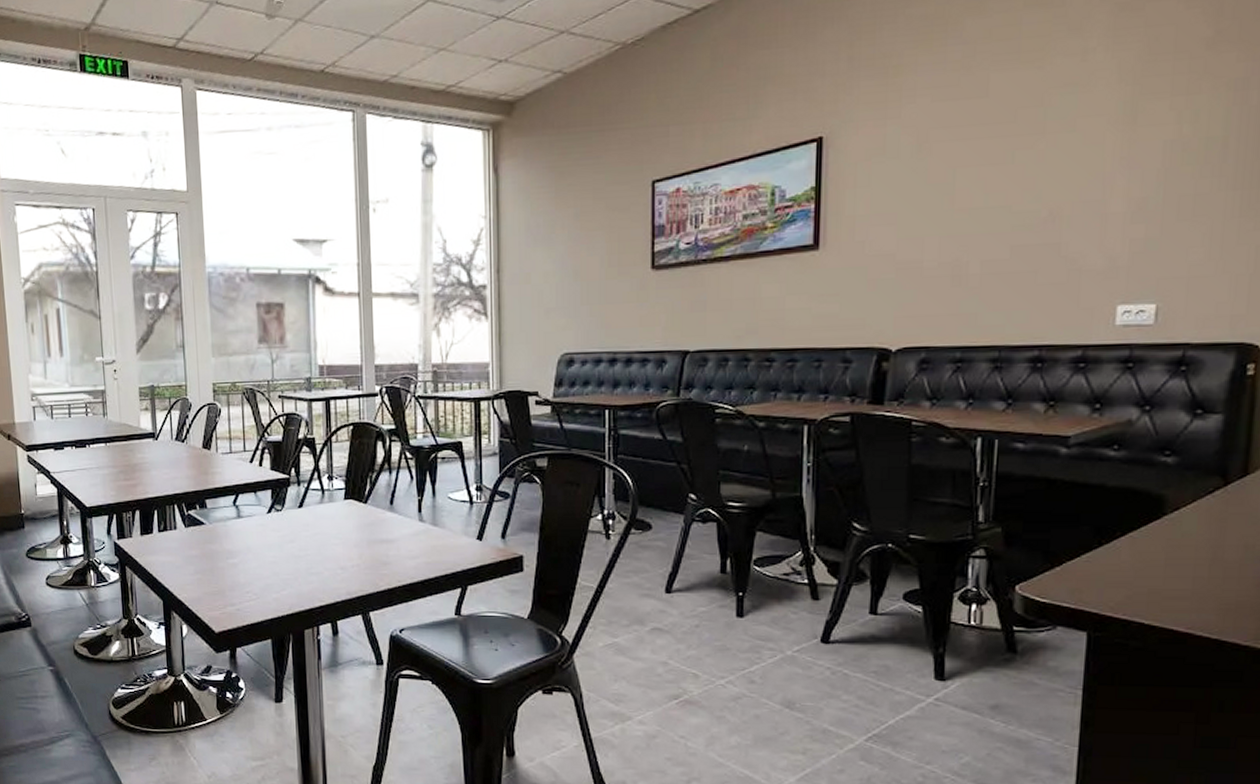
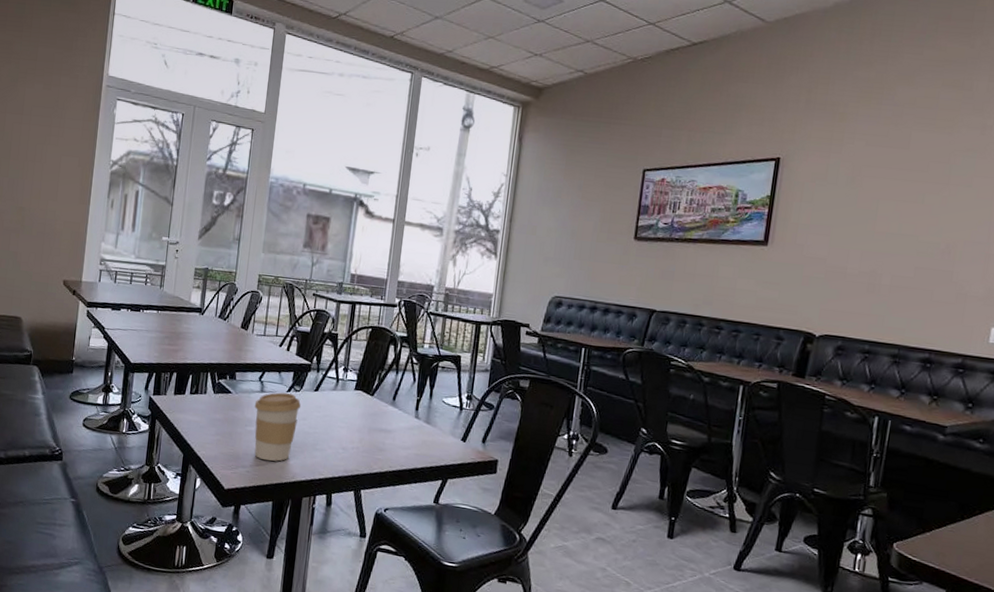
coffee cup: none [233,515,285,595] -> present [254,392,301,462]

